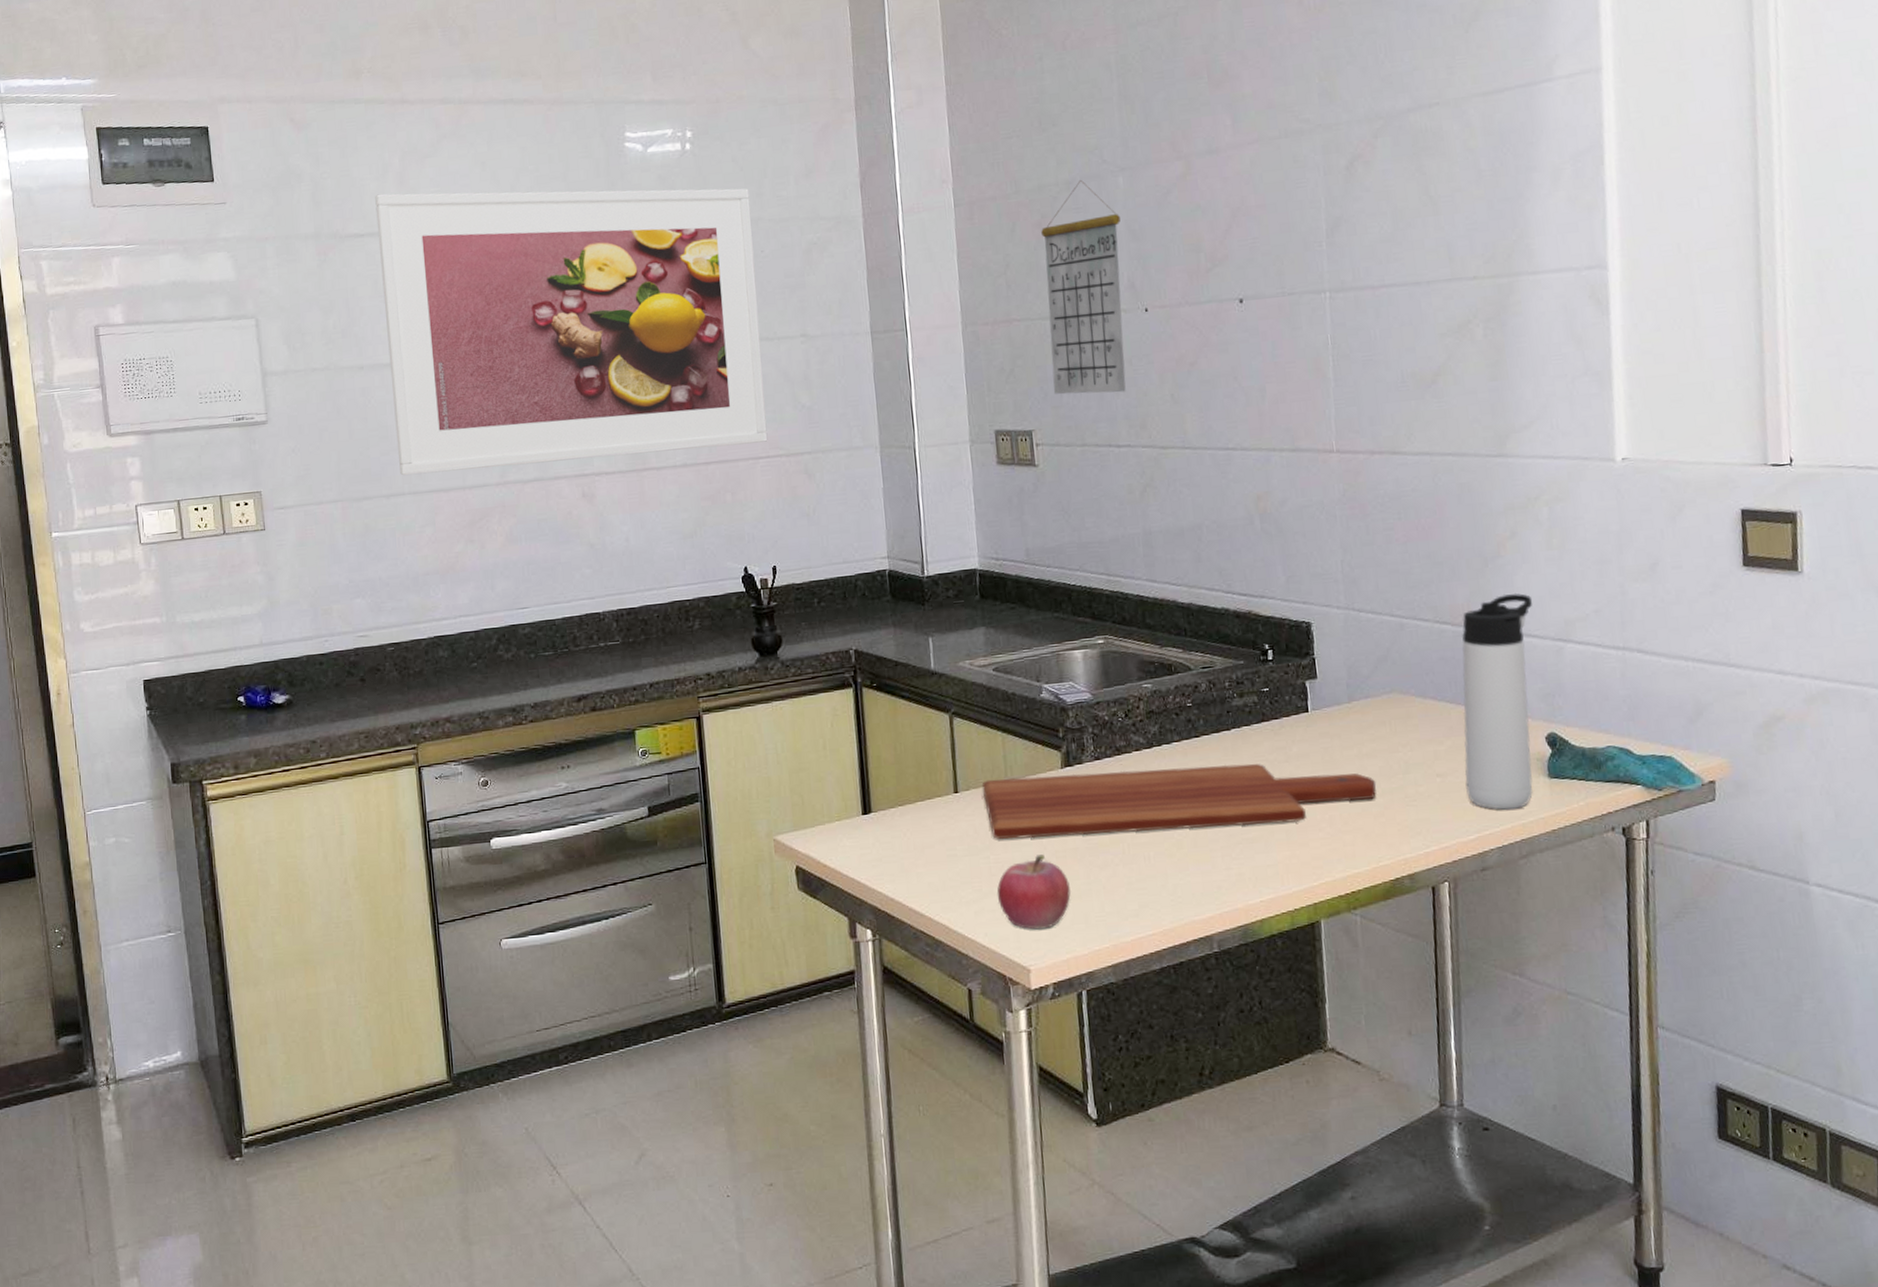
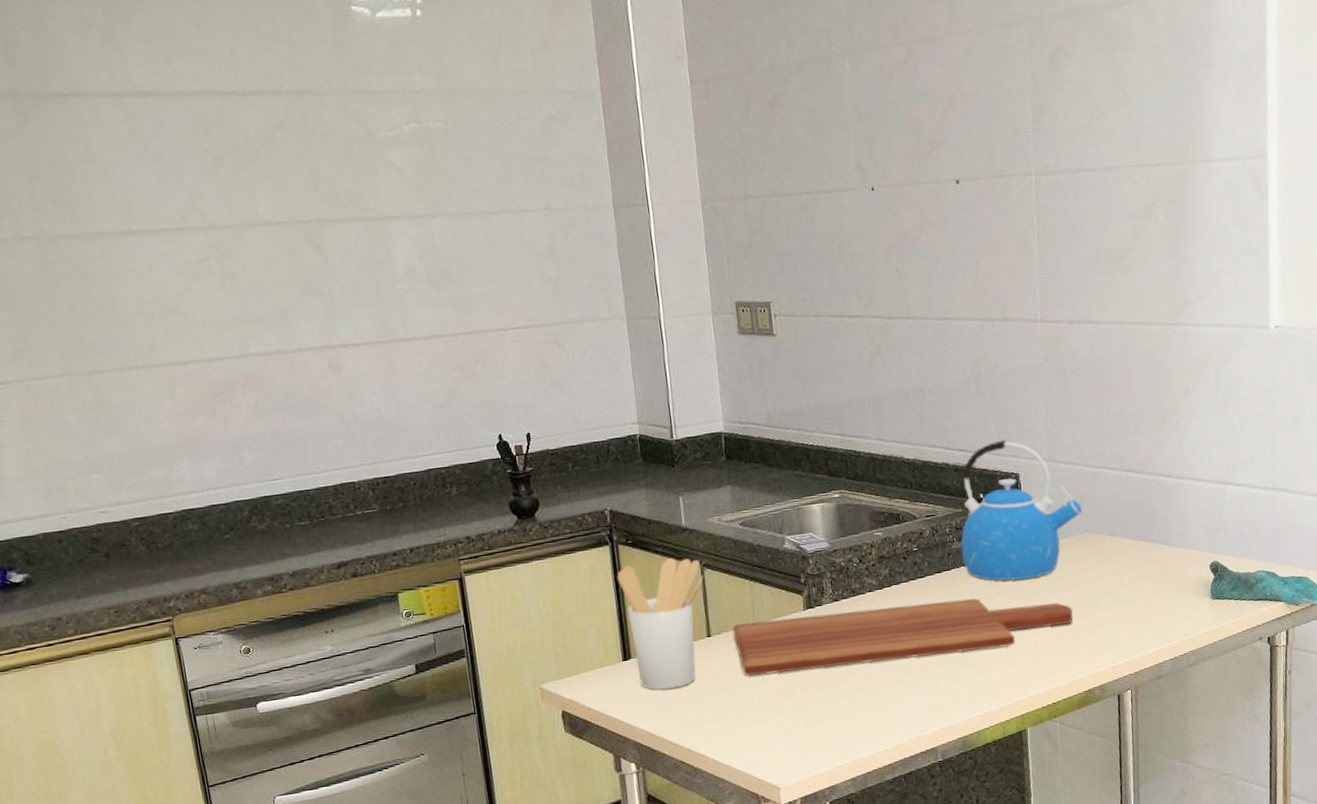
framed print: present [375,188,768,476] -> none [77,50,516,349]
utensil holder: none [859,703,952,850] -> present [617,557,704,691]
fruit: present [997,854,1072,930] -> none [748,687,815,753]
calendar: present [1041,179,1126,395] -> none [774,61,855,268]
kettle: none [1242,583,1387,745] -> present [961,439,1083,581]
thermos bottle: present [1462,592,1533,810] -> none [1144,443,1202,628]

